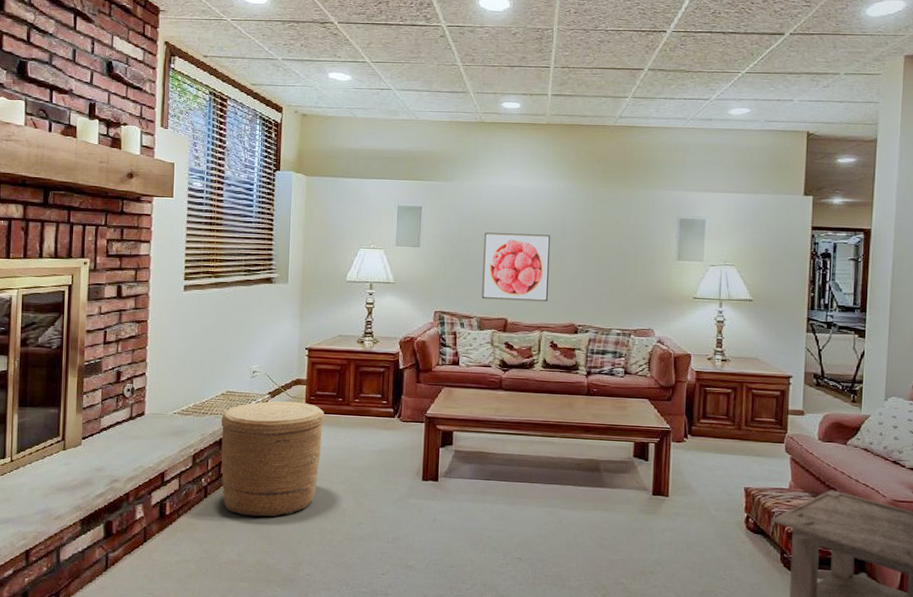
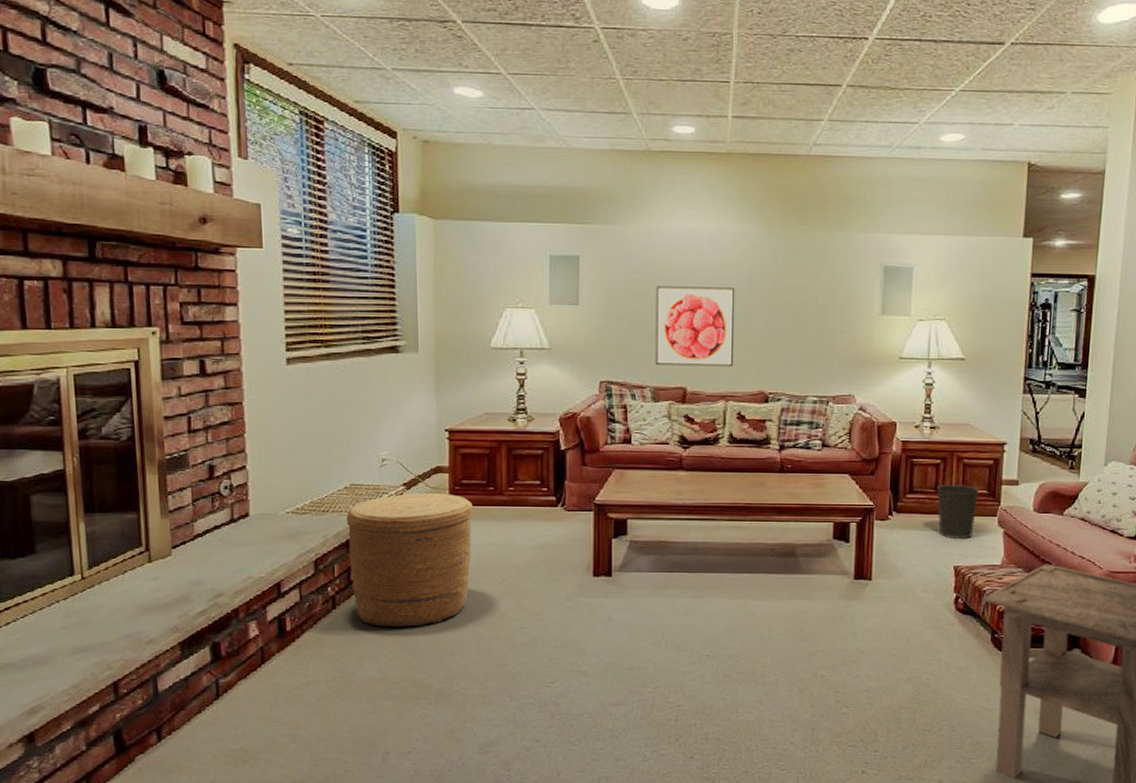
wastebasket: none [728,412,768,463] -> present [936,485,980,540]

